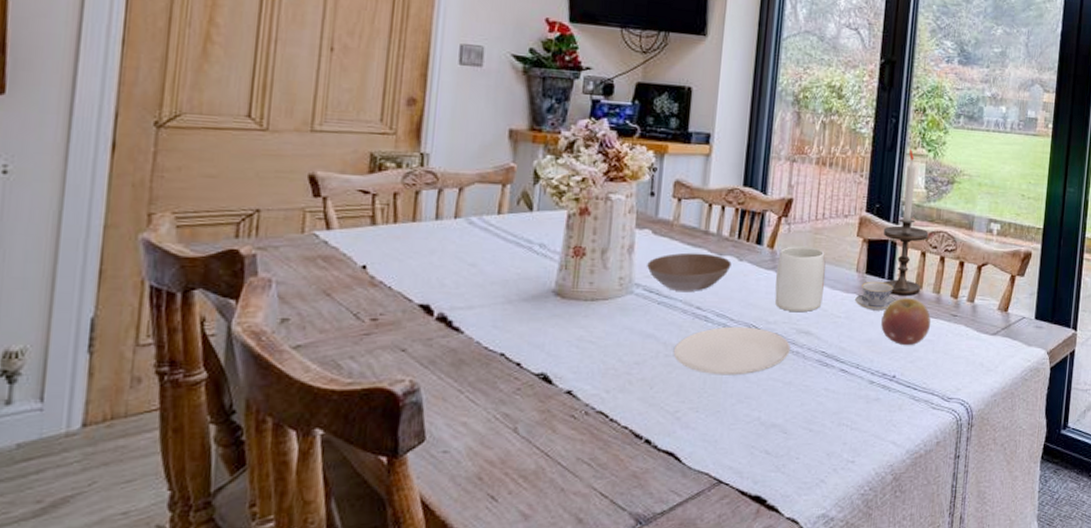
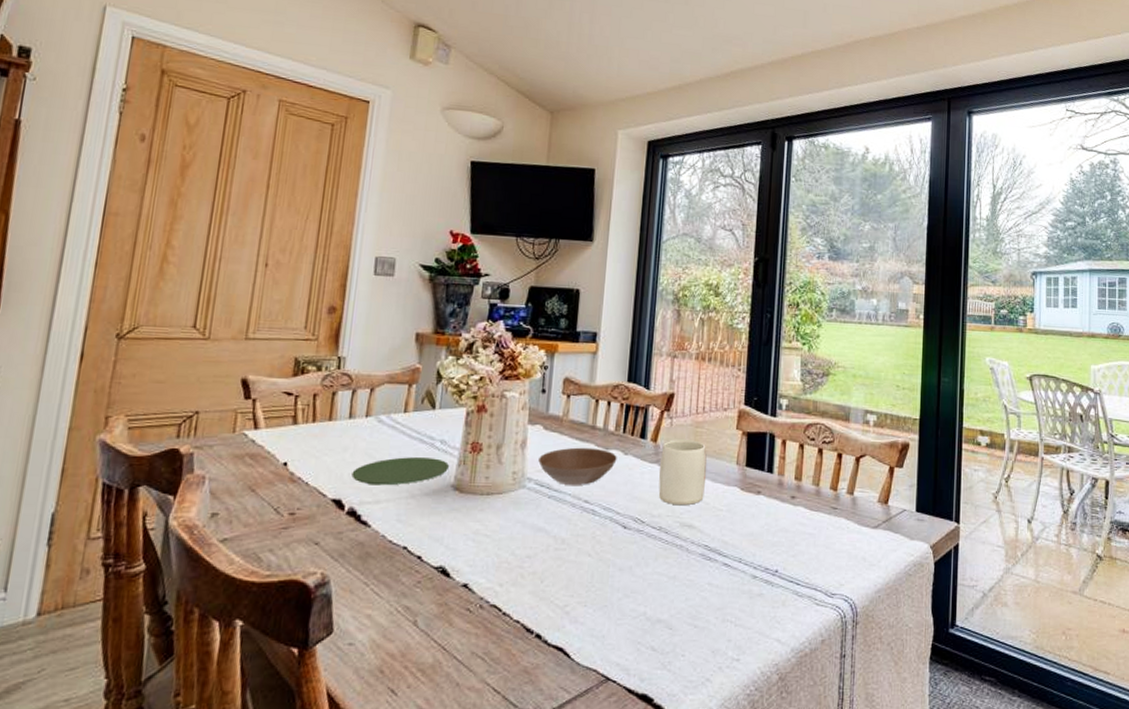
plate: none [440,261,549,291] -> present [351,457,449,486]
plate: present [673,326,790,376] -> none [562,520,674,569]
teacup: present [855,281,897,311] -> none [736,473,777,504]
fruit: present [881,298,931,346] -> none [762,490,812,540]
candlestick: present [883,148,929,296] -> none [761,342,806,488]

